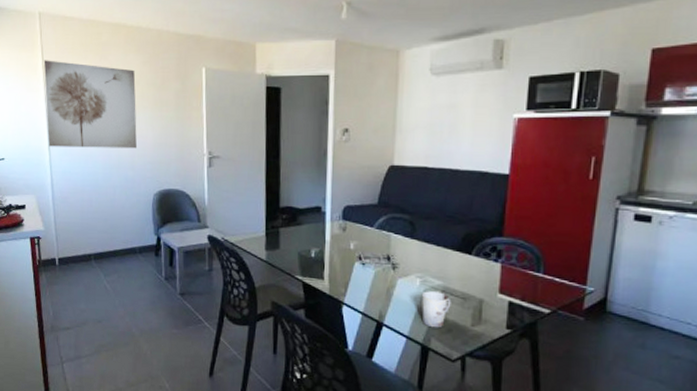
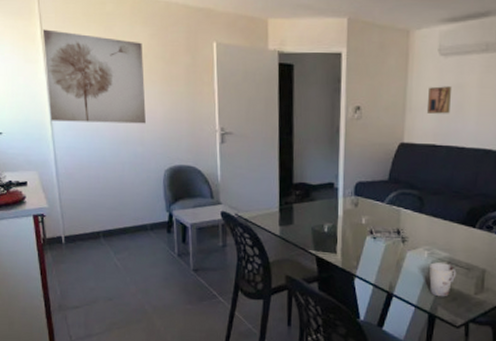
wall art: none [417,106,445,135] -> present [426,86,452,114]

